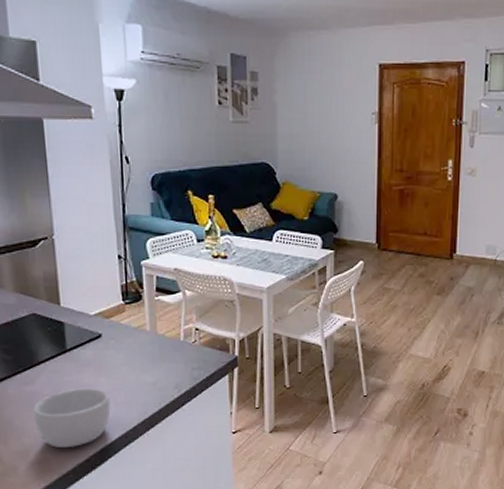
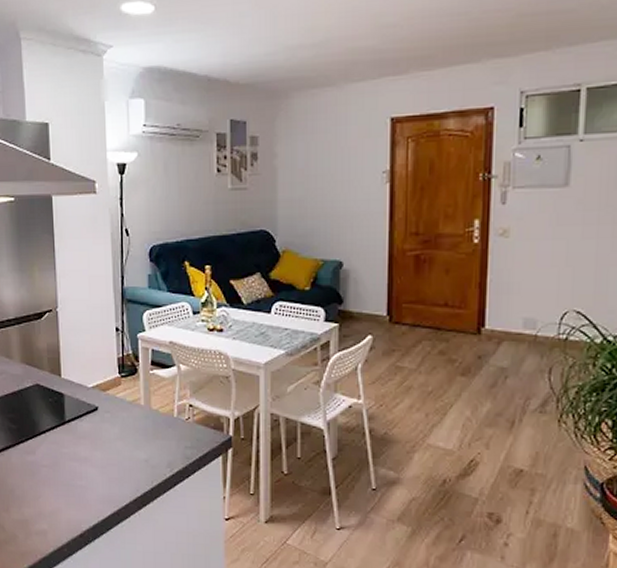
bowl: present [33,388,111,448] -> none [33,461,104,521]

